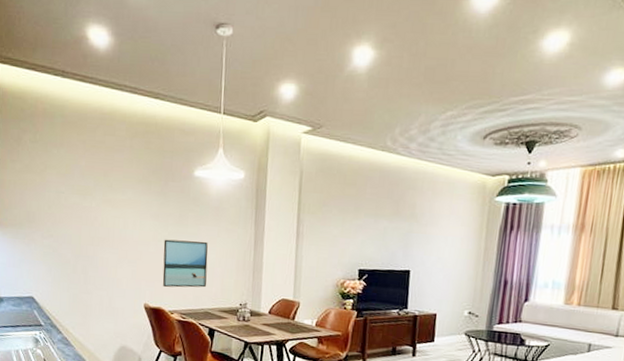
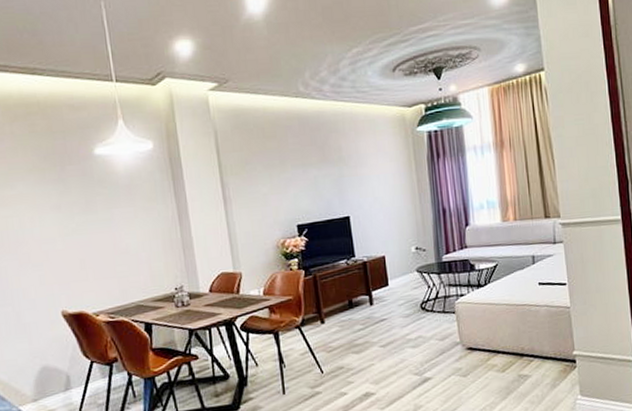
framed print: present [162,239,208,288] -> none [72,226,133,288]

